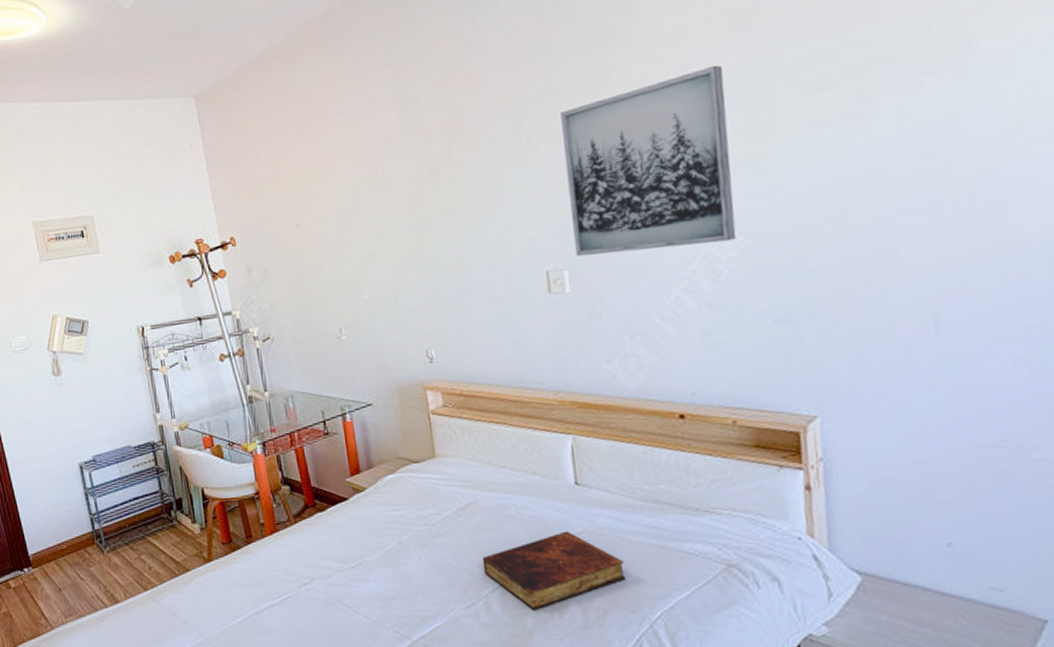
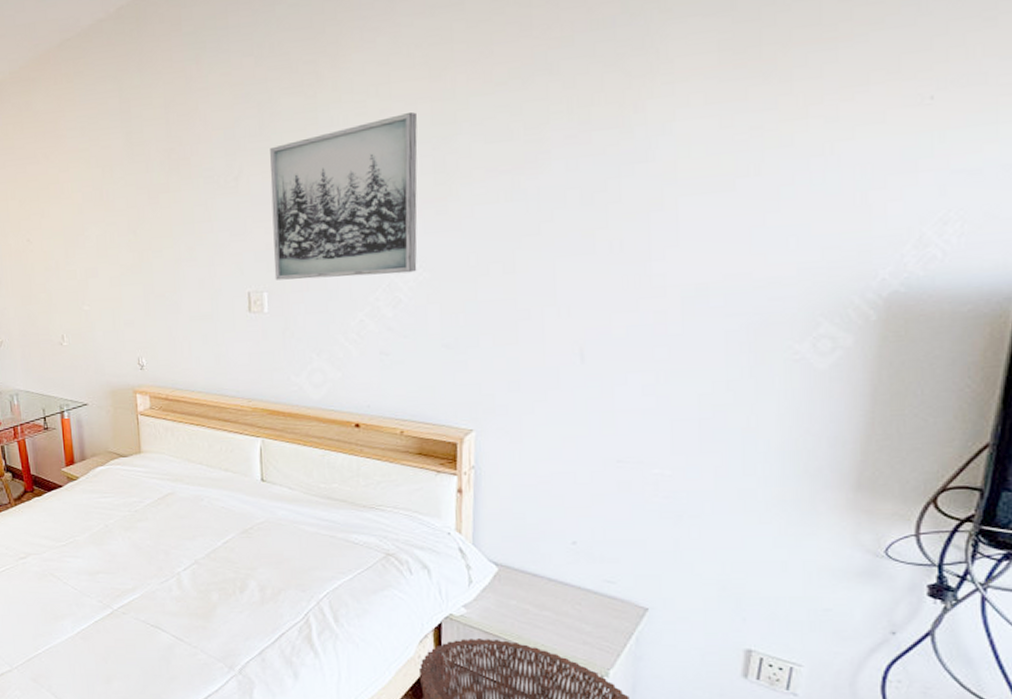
book: present [482,531,627,611] -> none [177,520,300,588]

